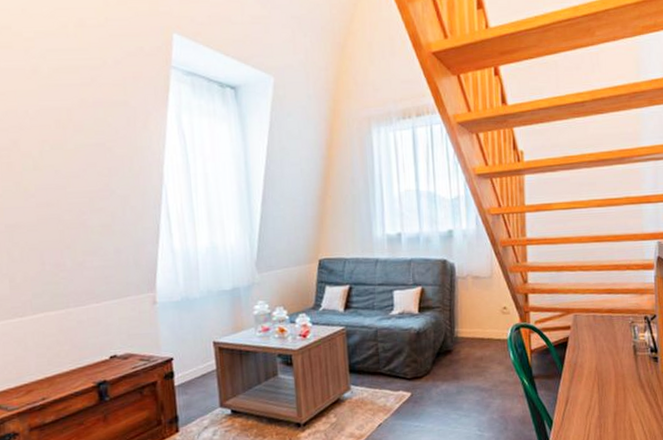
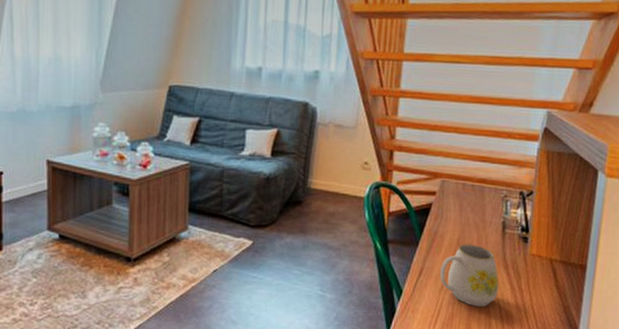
mug: none [584,369,639,427] -> present [440,244,499,307]

